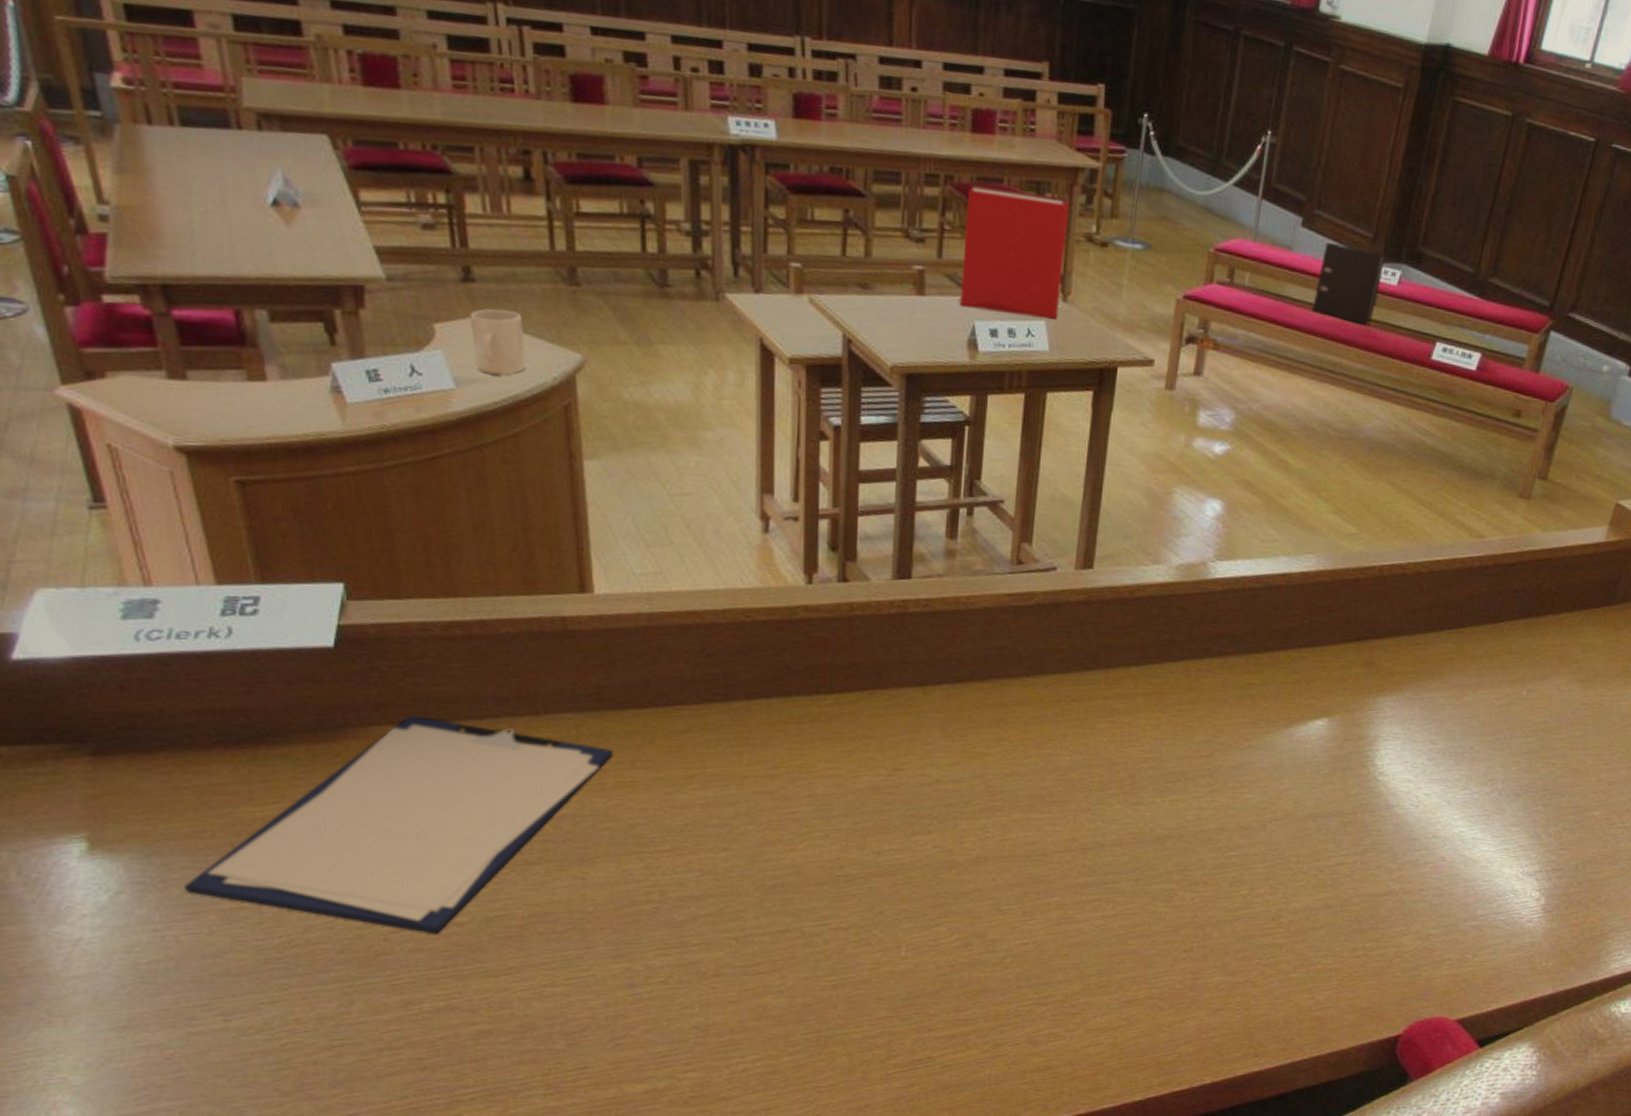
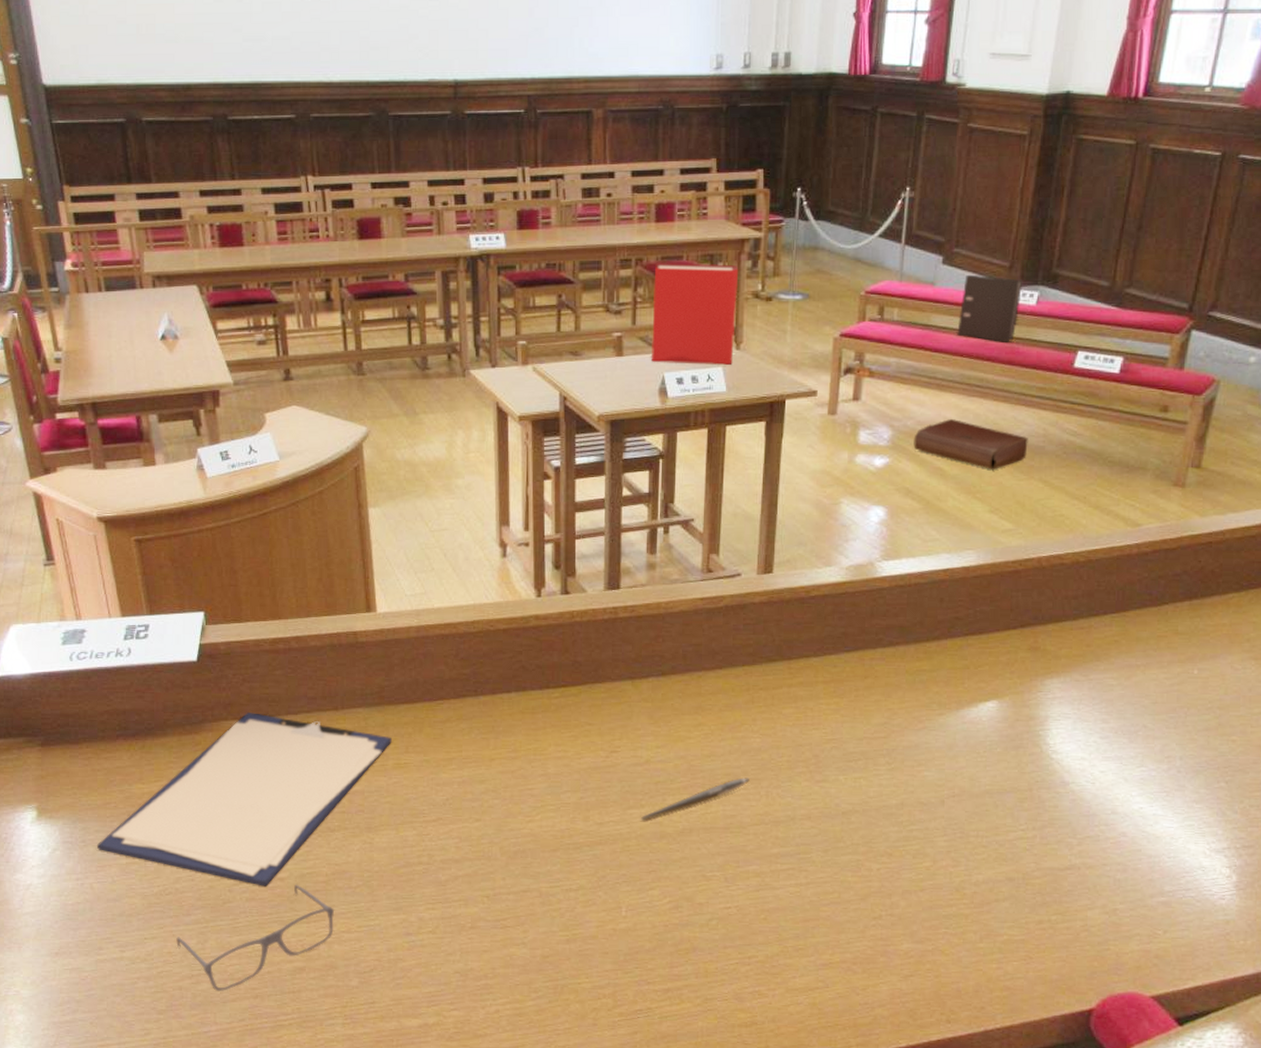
eyeglasses: none [308,930,534,1065] -> present [176,884,335,992]
cup: present [470,308,526,375] -> none [289,398,328,447]
pen: none [928,800,1056,849] -> present [641,777,750,821]
briefcase: none [1257,406,1379,466] -> present [913,419,1028,470]

